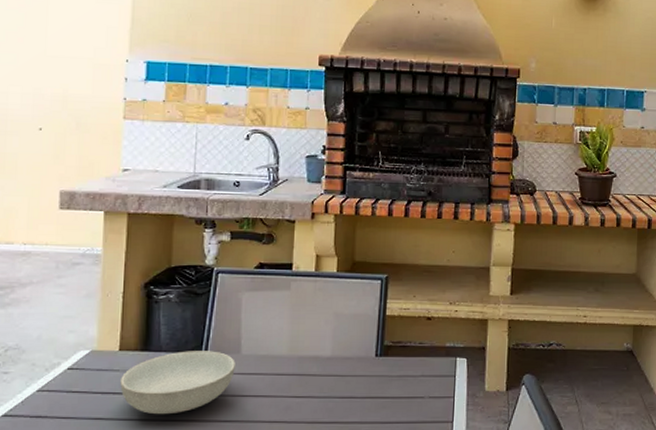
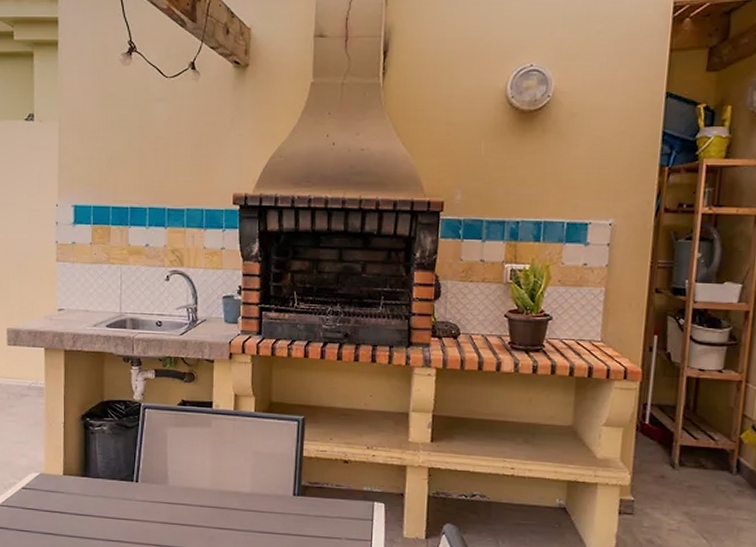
serving bowl: present [120,351,235,415] -> none [66,479,163,535]

